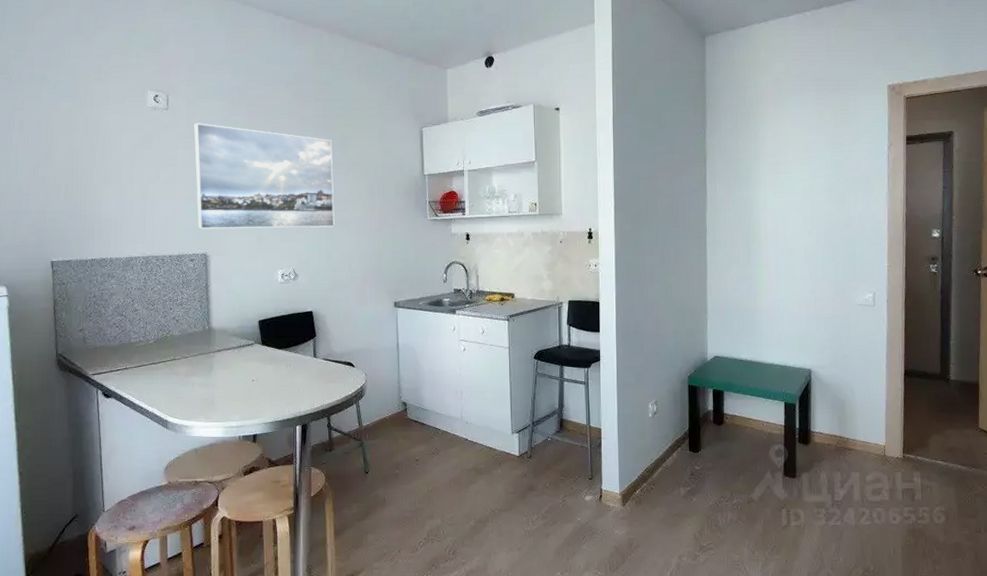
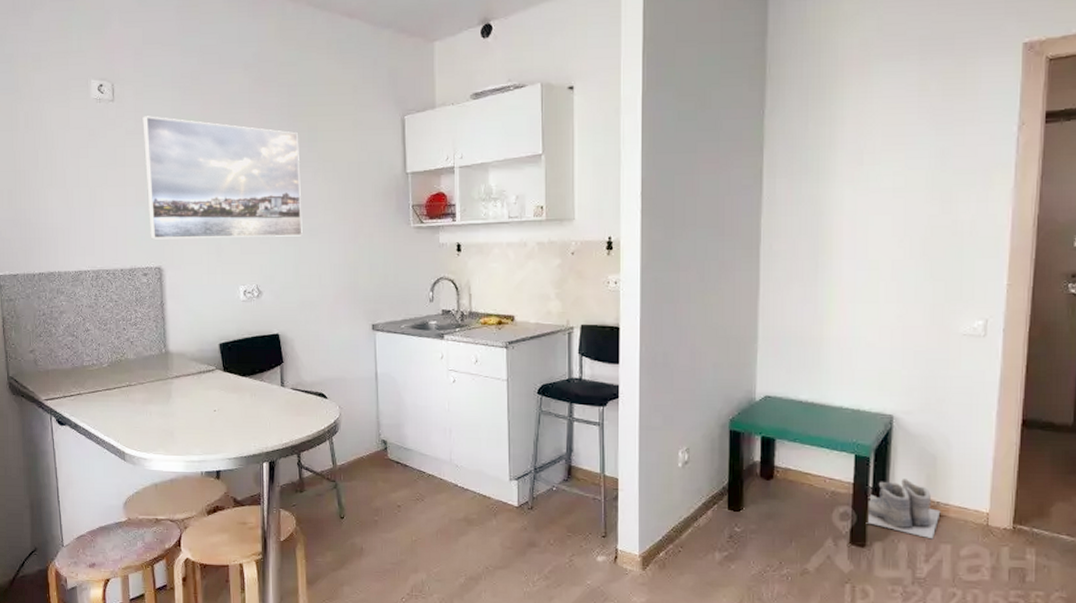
boots: none [796,420,850,469] -> present [867,479,941,540]

